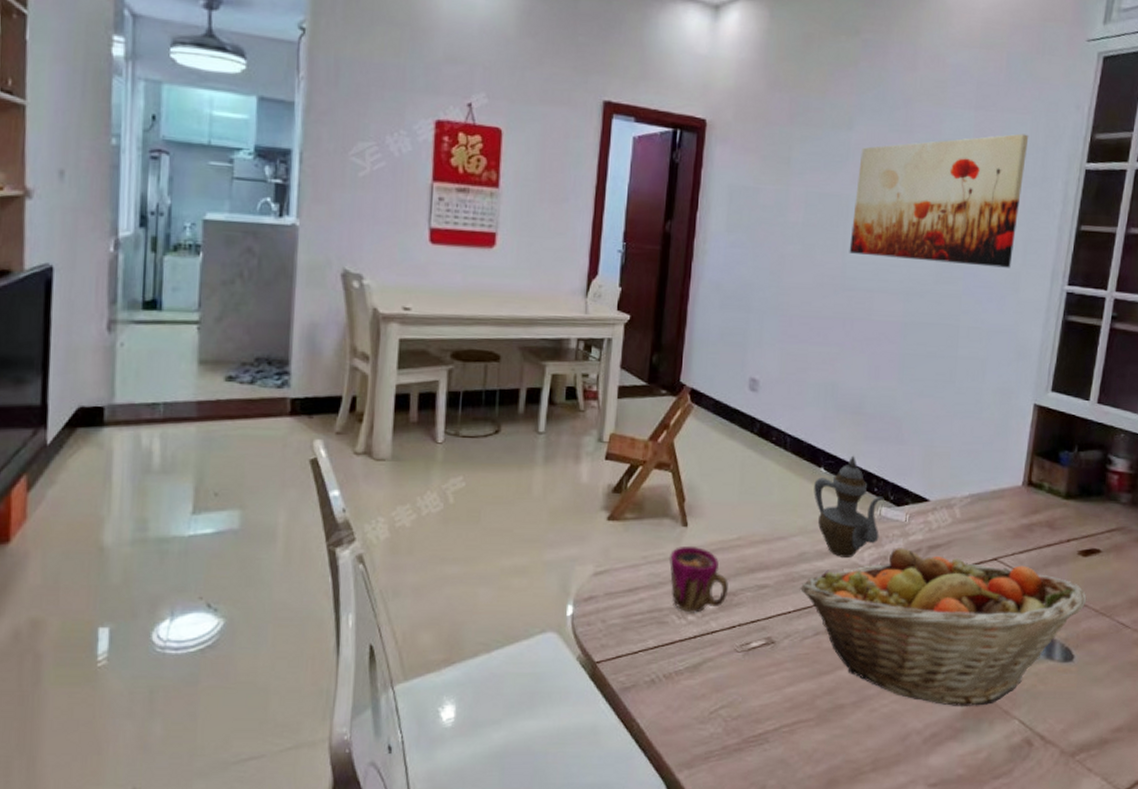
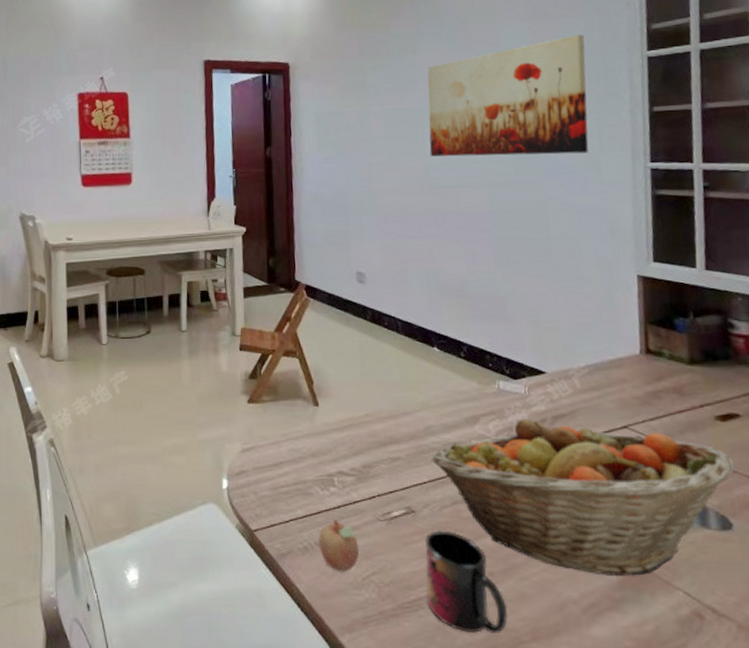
fruit: none [668,650,711,706] -> present [319,519,360,572]
cup: present [669,545,728,613] -> none [306,423,364,485]
mug: none [774,662,853,765] -> present [424,530,509,633]
teapot: present [814,455,884,558] -> none [430,334,502,430]

